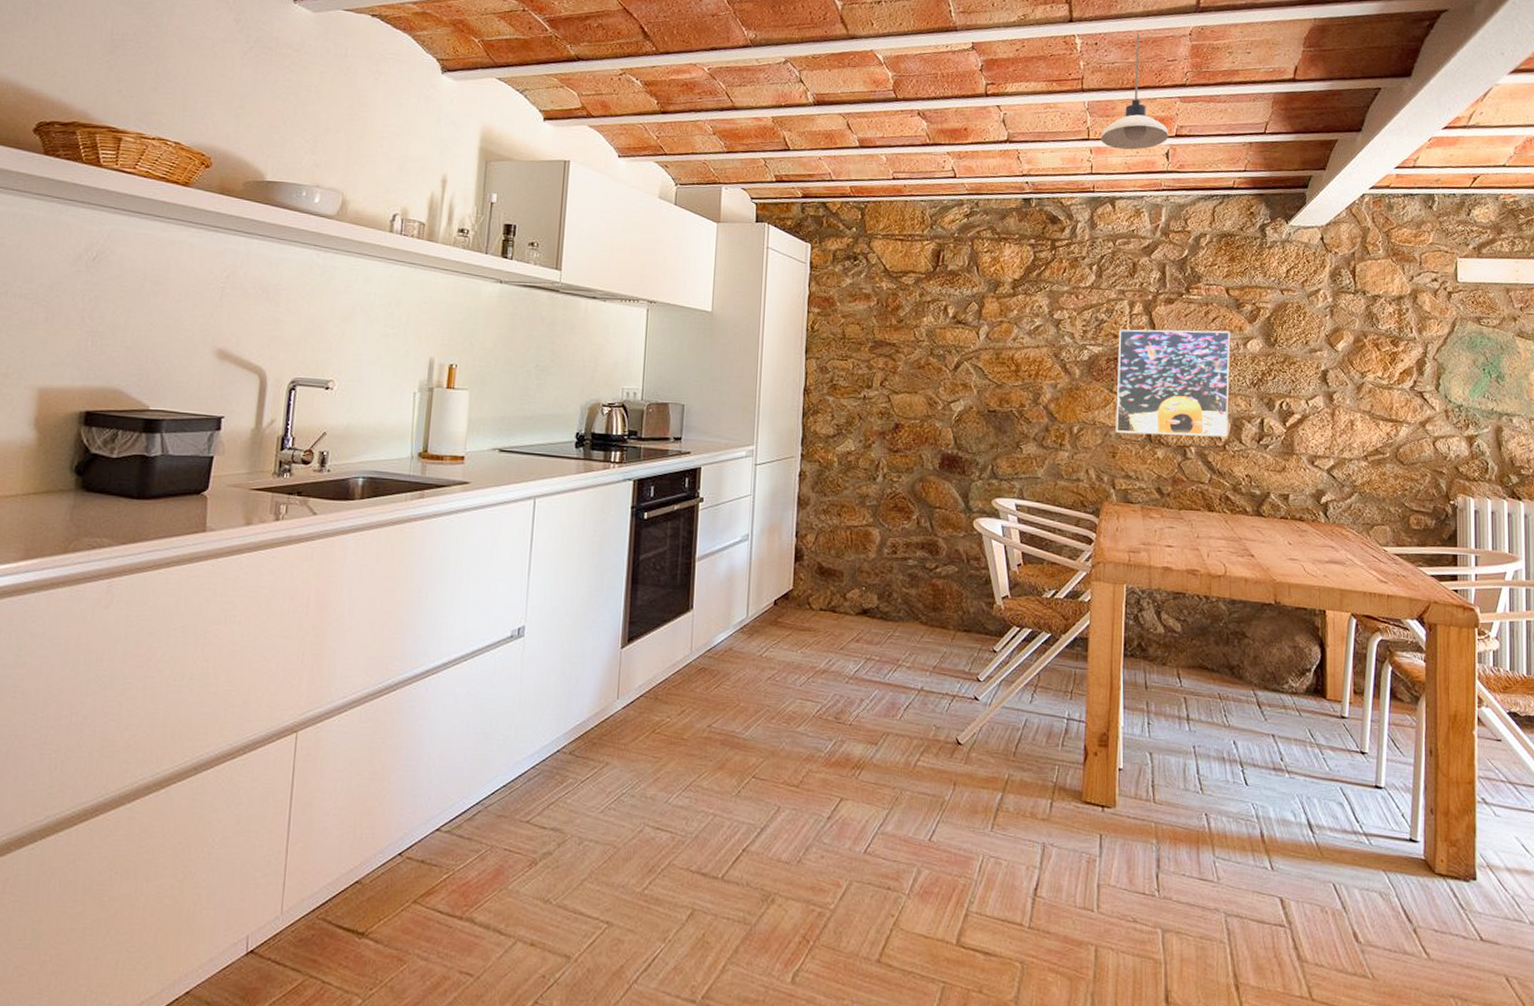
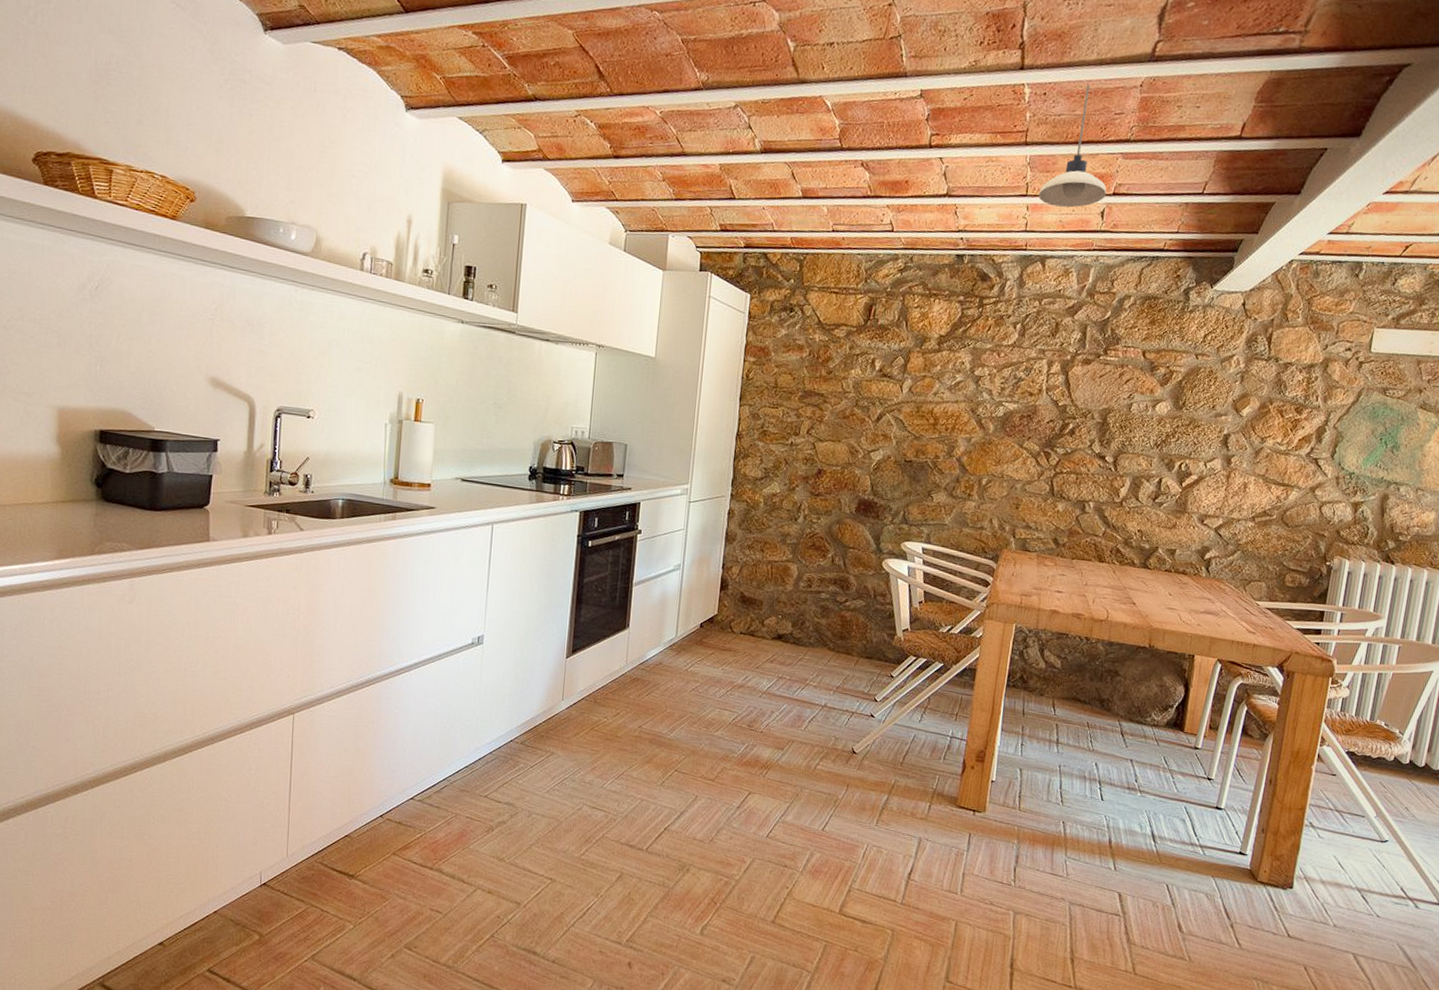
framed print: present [1115,329,1230,438] -> none [1021,388,1141,495]

